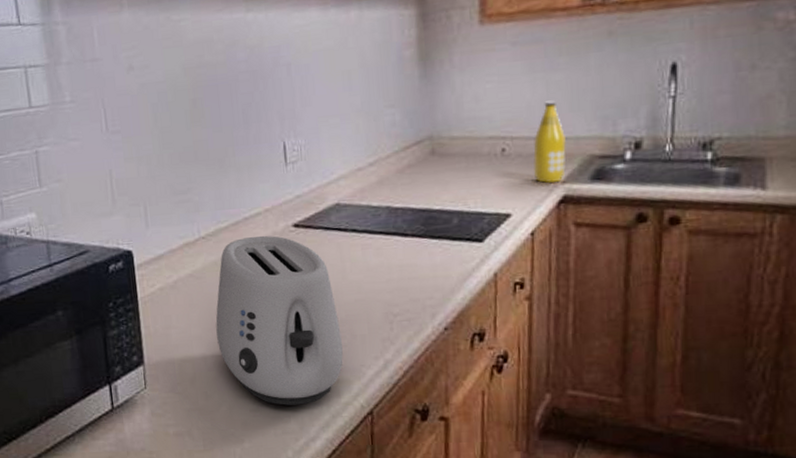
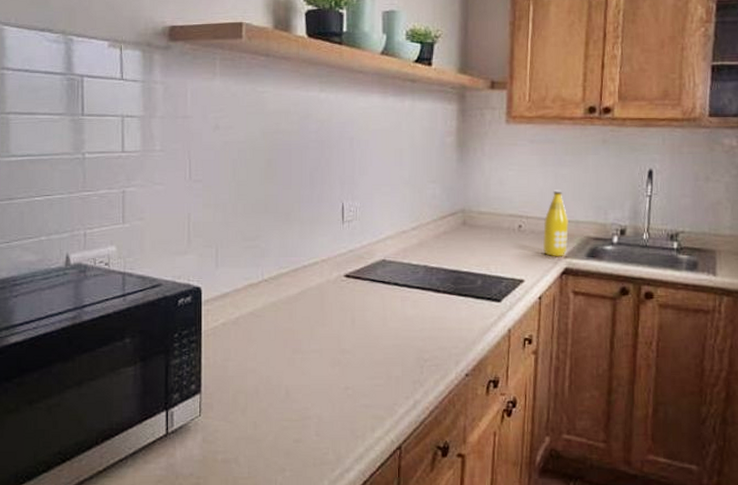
toaster: present [215,235,344,406] -> none [270,282,380,438]

